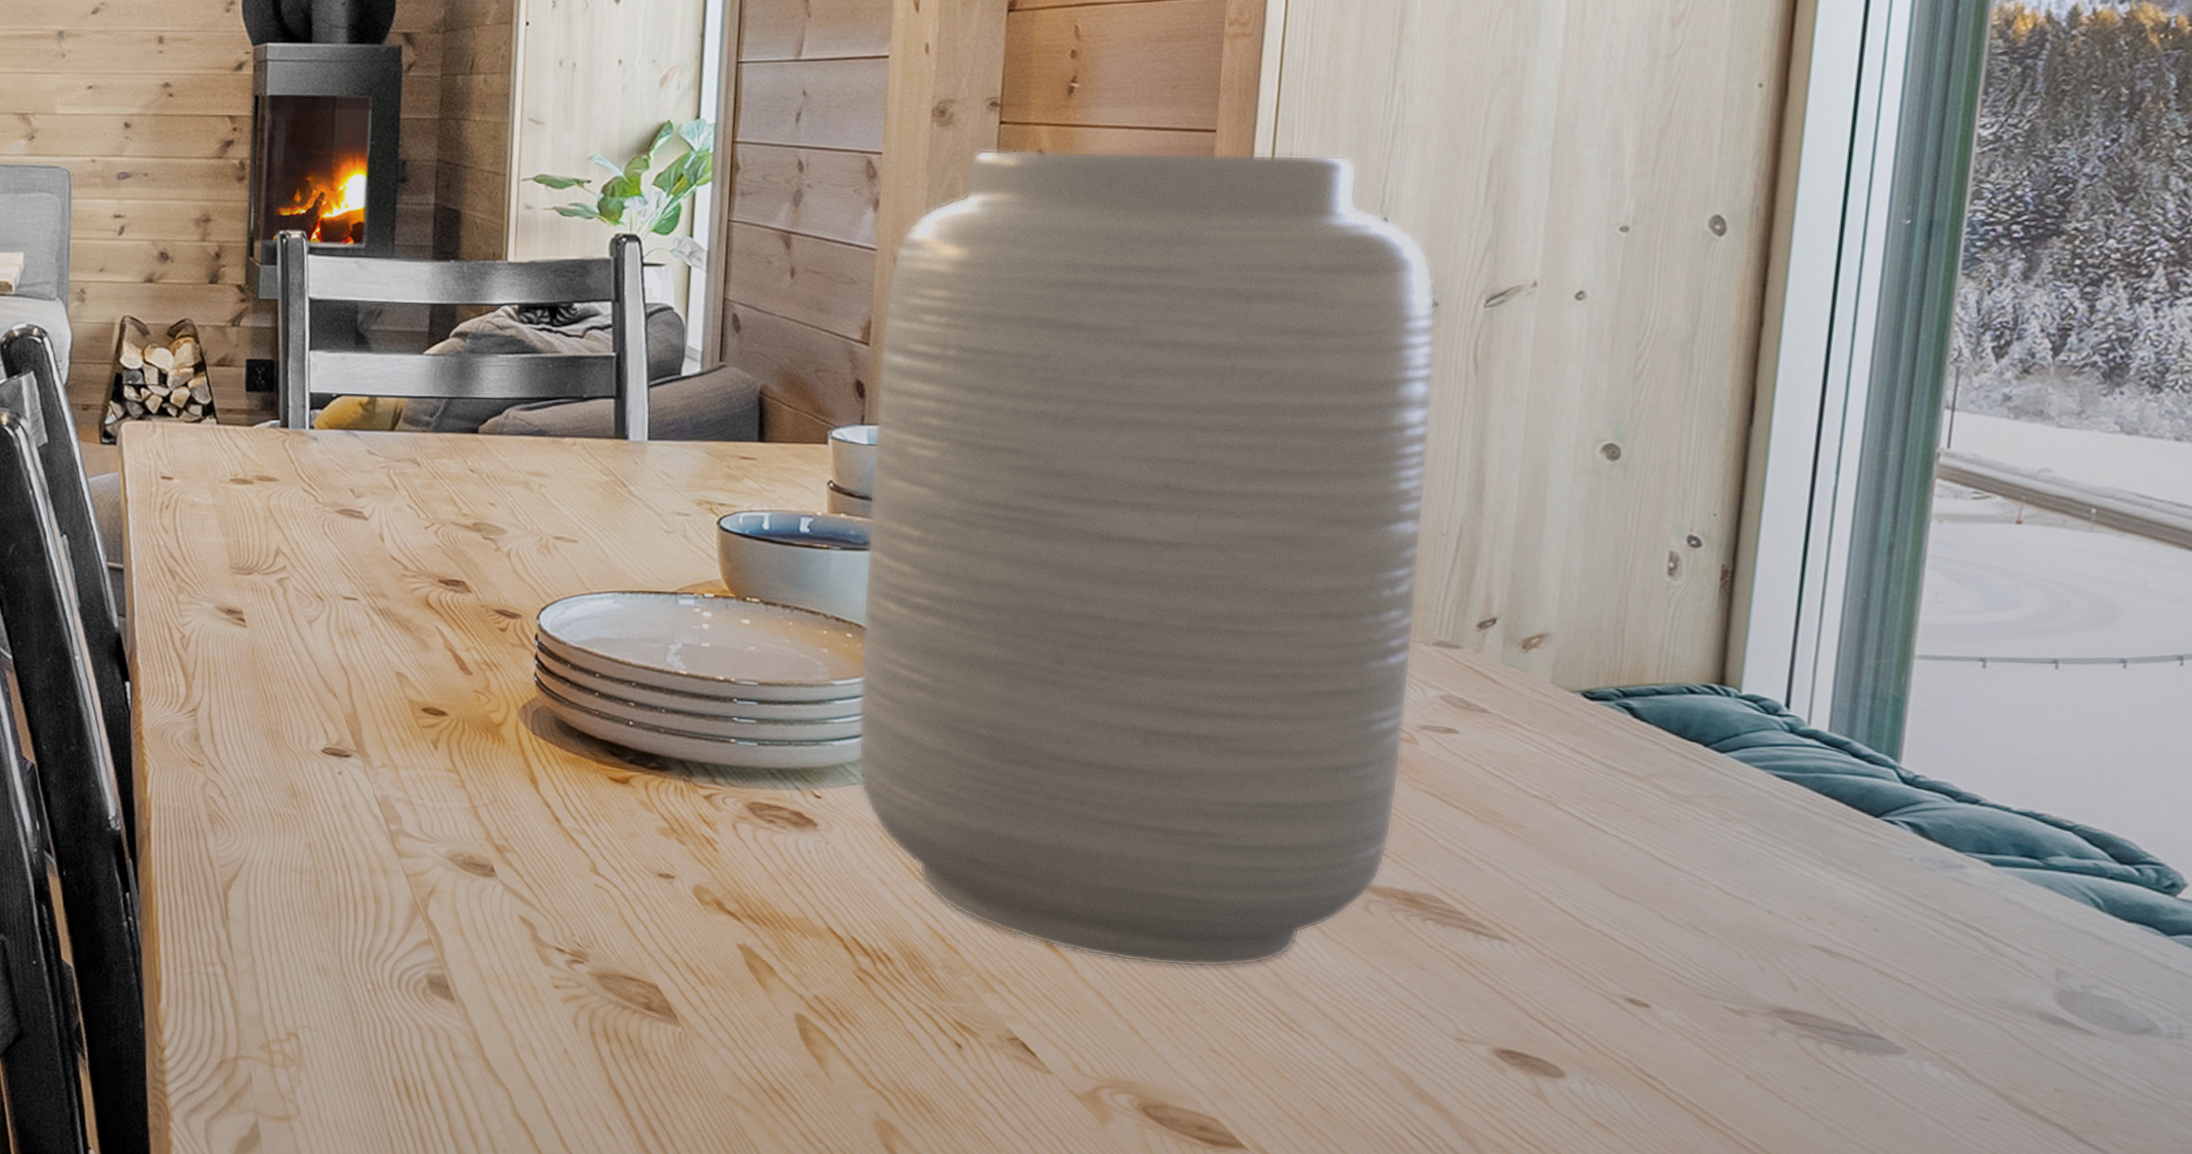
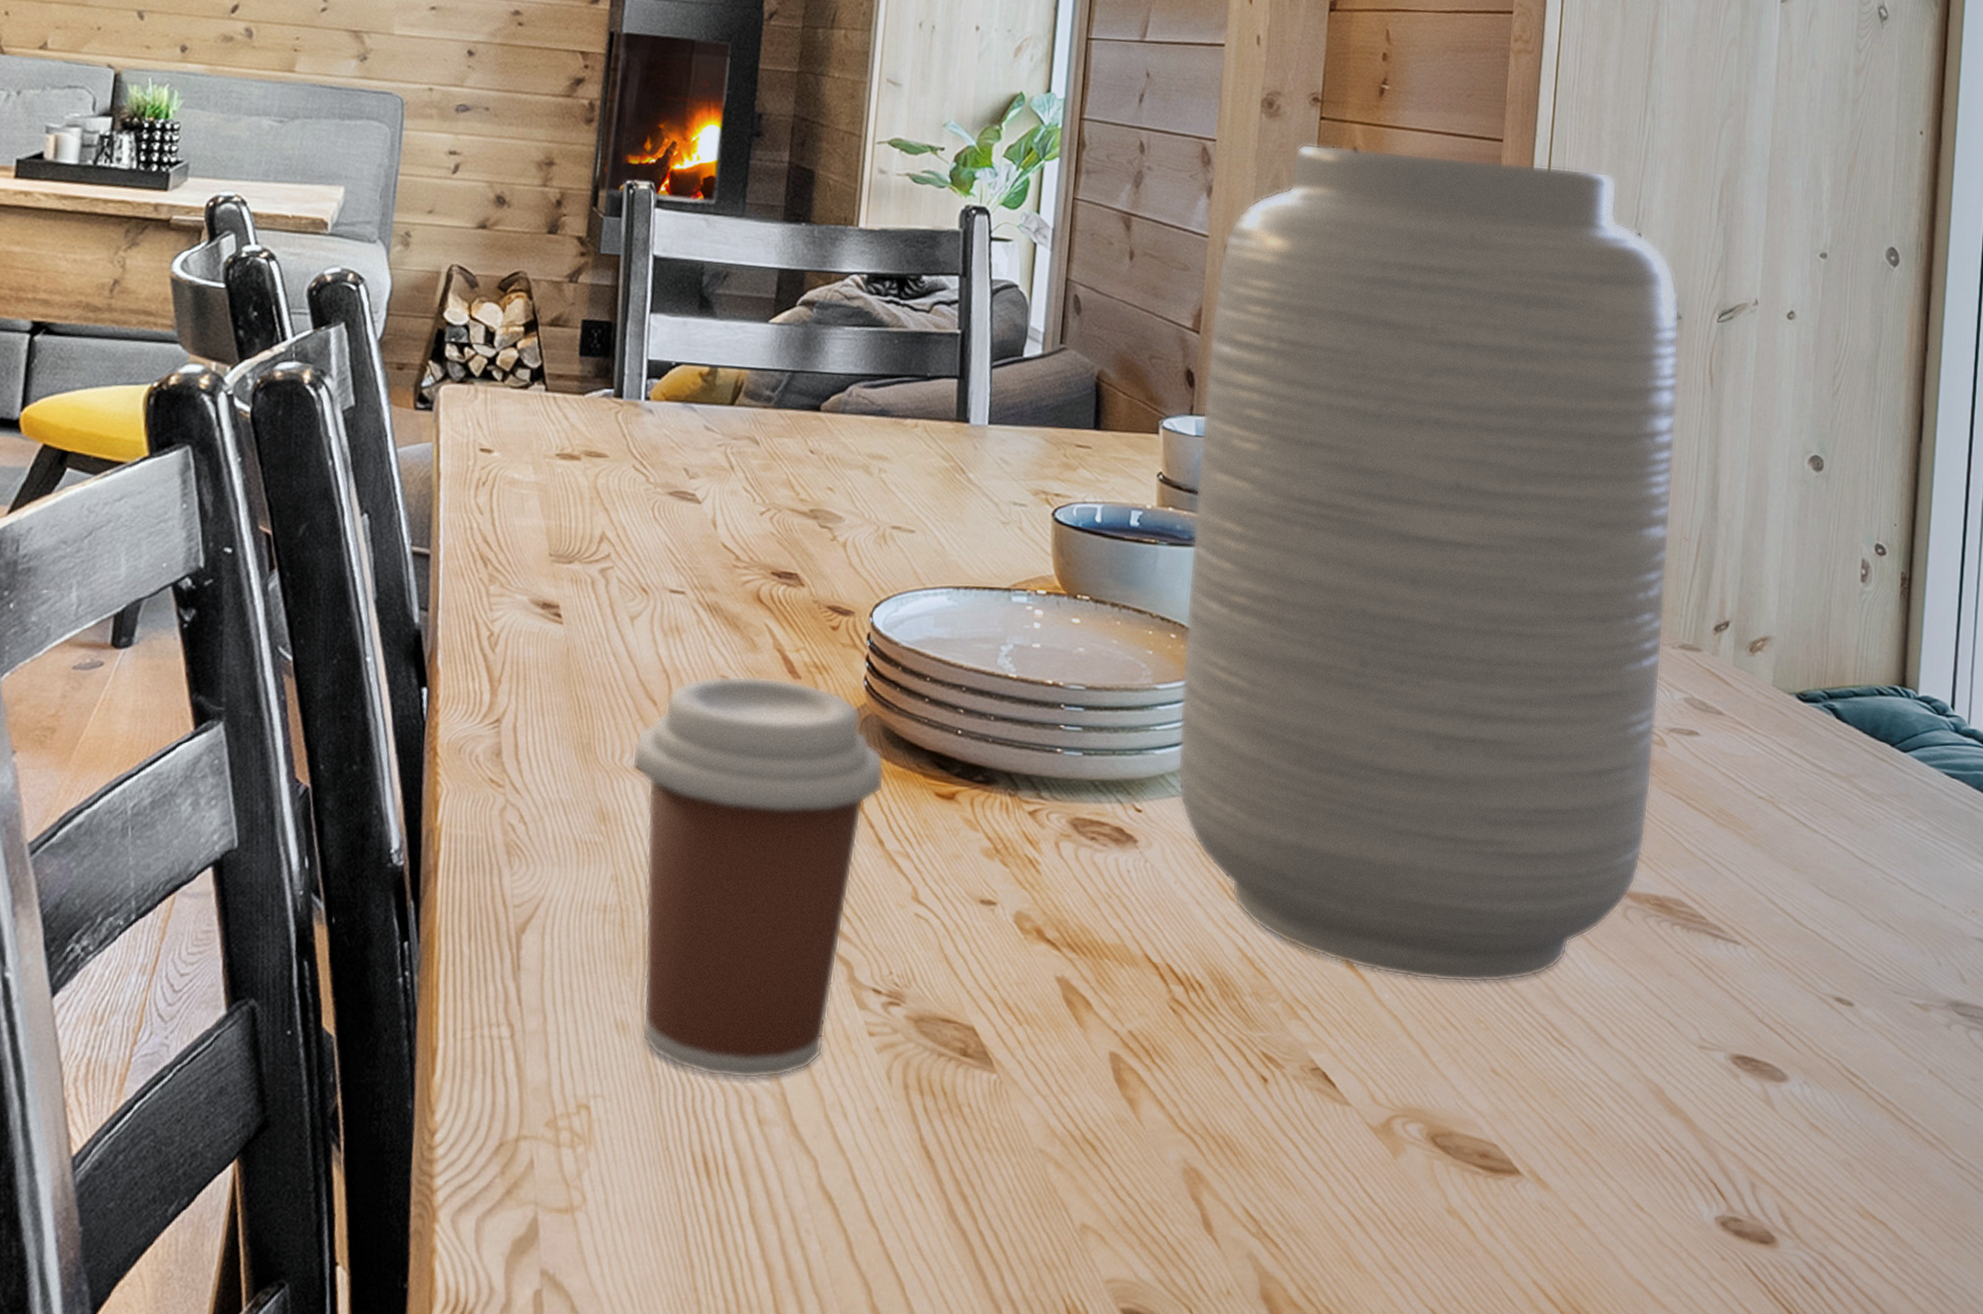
coffee cup: none [317,671,559,1020] -> present [631,675,885,1079]

